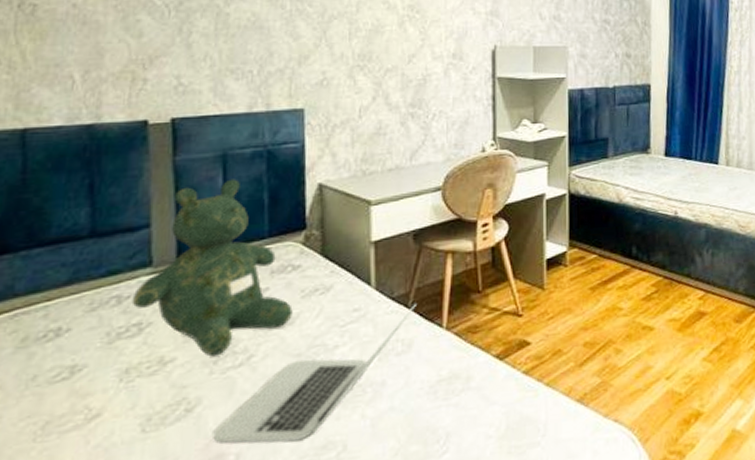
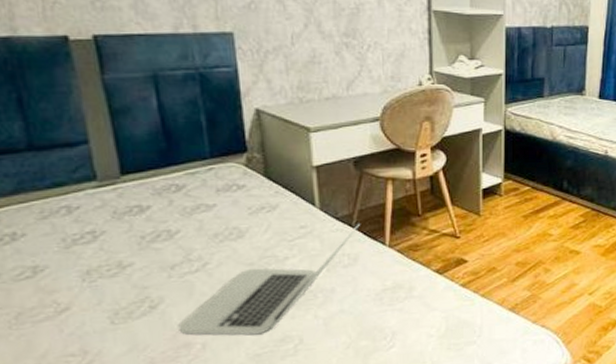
teddy bear: present [131,179,293,357] -> none [81,100,242,263]

